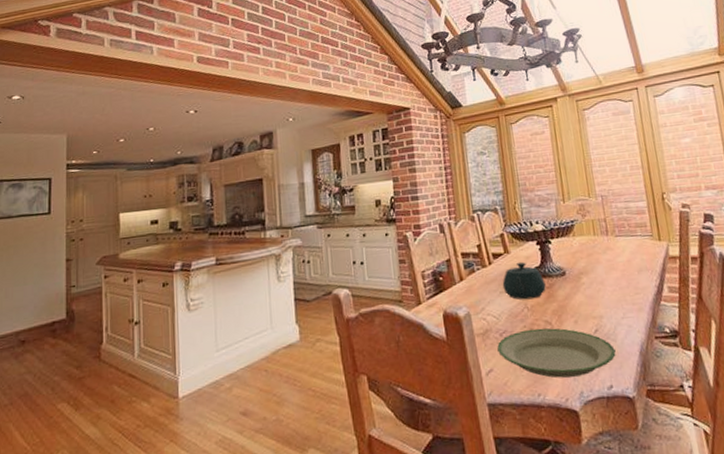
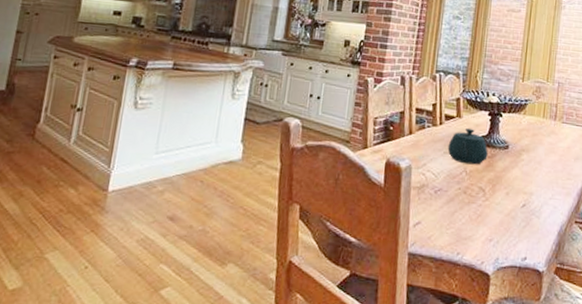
plate: present [497,328,616,378] -> none [429,191,537,244]

